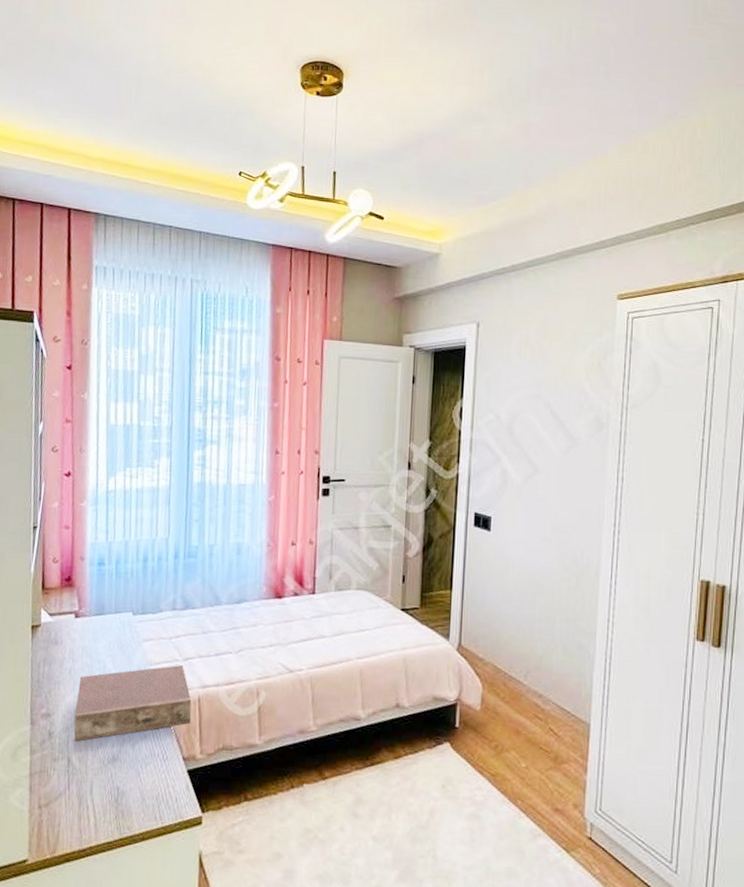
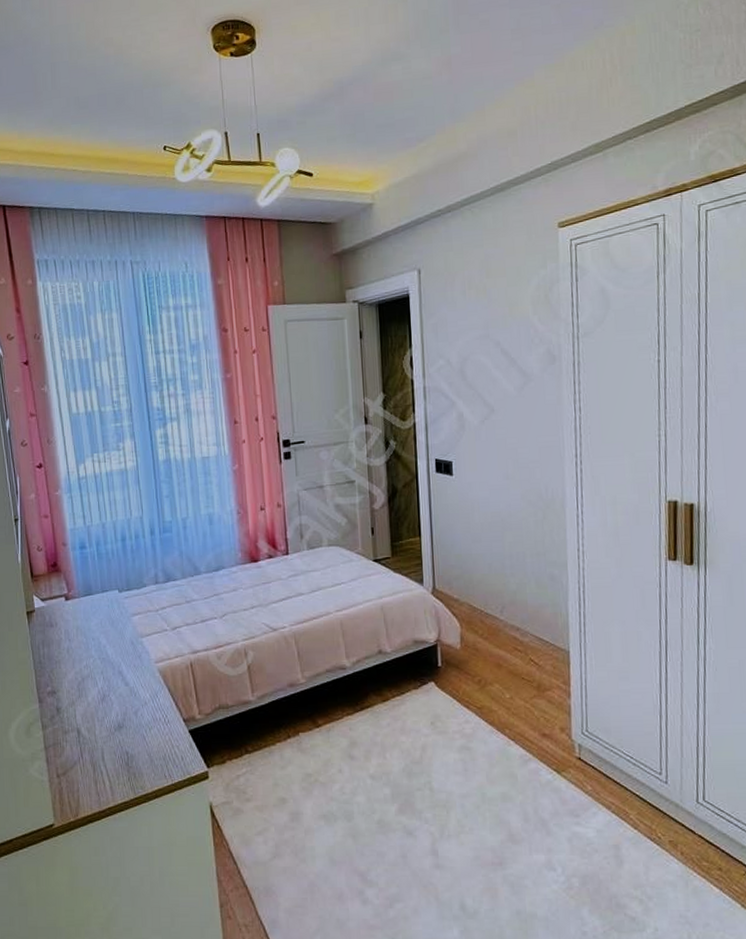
book: present [74,665,192,741] -> none [77,634,187,714]

